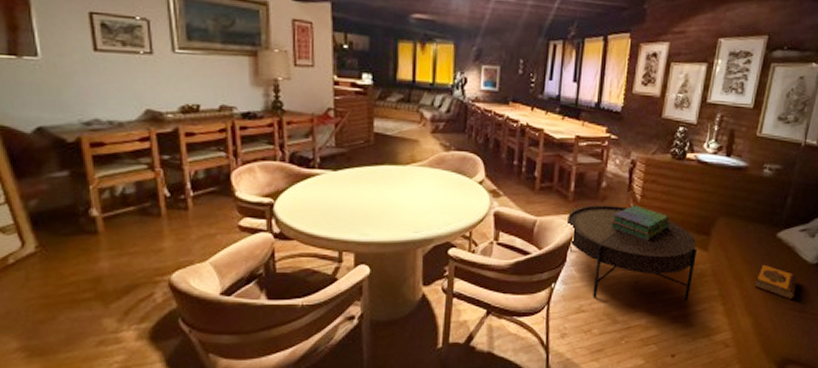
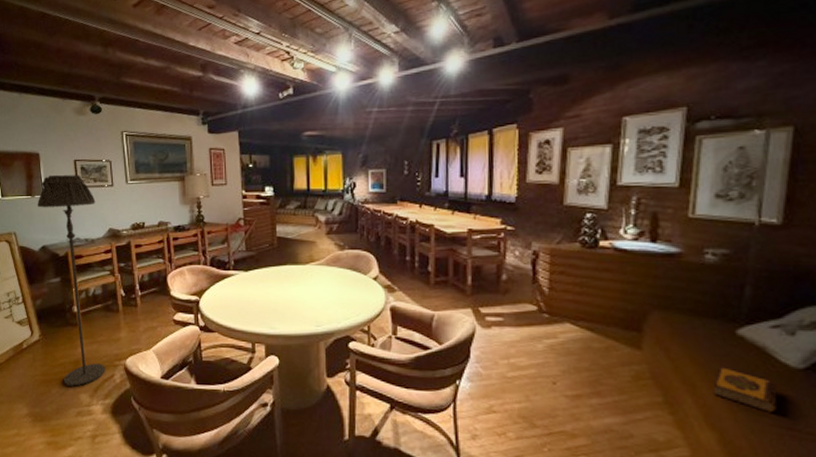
floor lamp: none [26,28,141,310] -> present [37,174,105,387]
coffee table: present [566,205,697,302] -> none [466,299,627,408]
stack of books: present [610,205,670,241] -> none [516,298,589,337]

